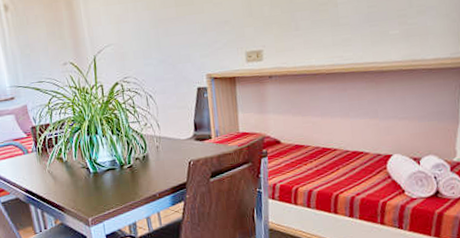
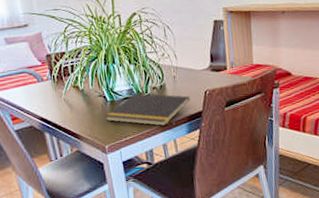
notepad: none [88,164,175,198] -> present [104,93,191,126]

